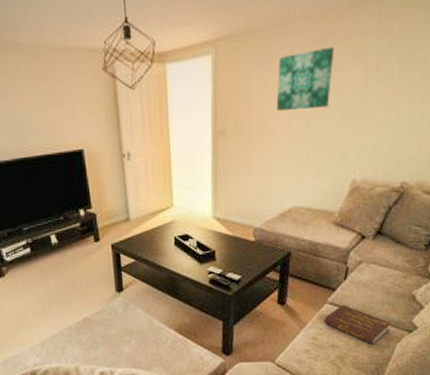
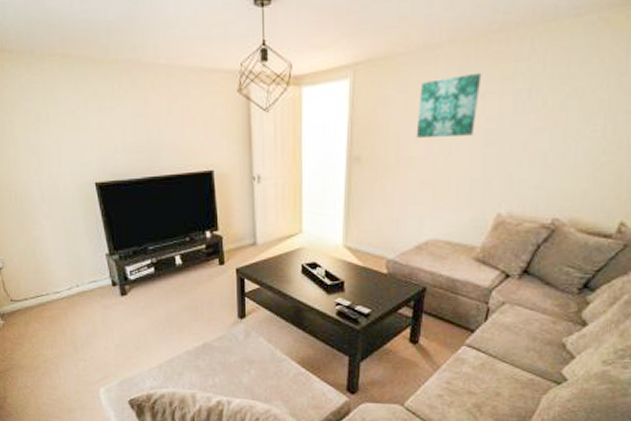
book: present [324,304,391,344] -> none [460,348,537,394]

